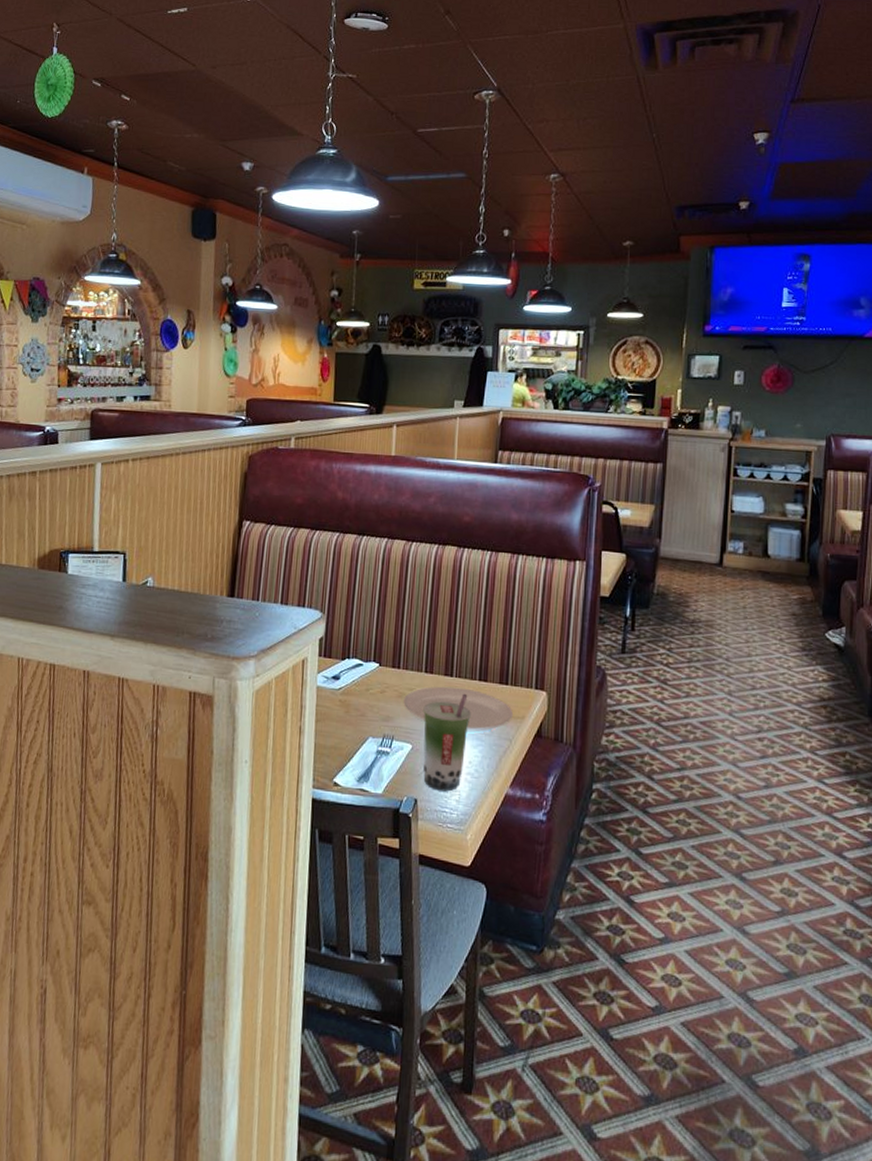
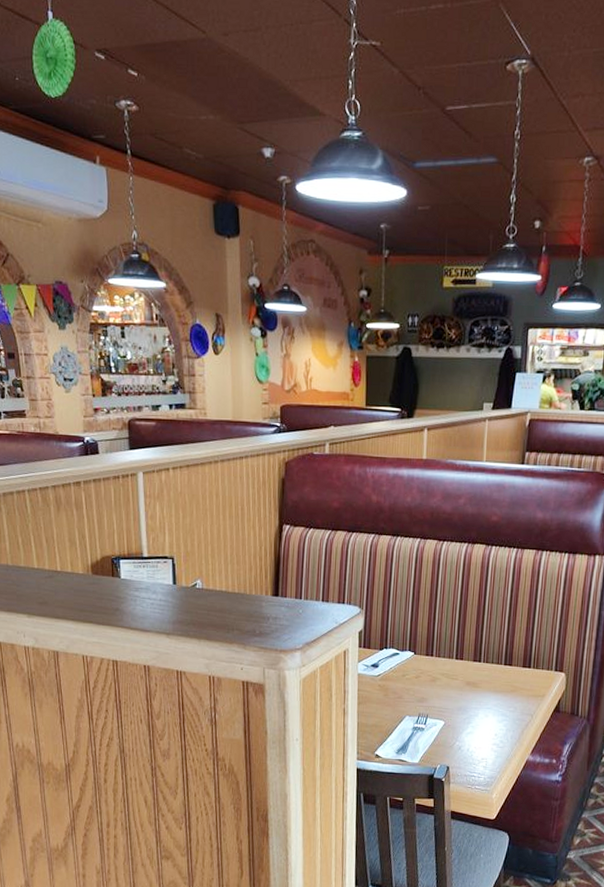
plate: present [403,686,513,733] -> none [436,670,534,710]
beverage cup: present [422,693,472,792] -> none [454,676,498,760]

